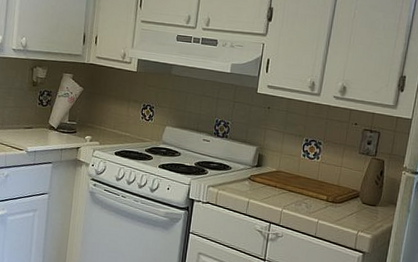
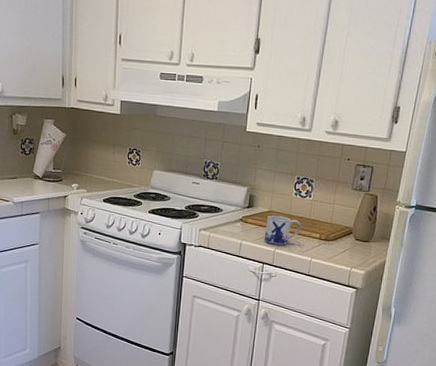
mug: none [271,175,309,206] -> present [264,215,301,245]

